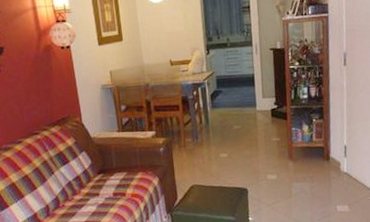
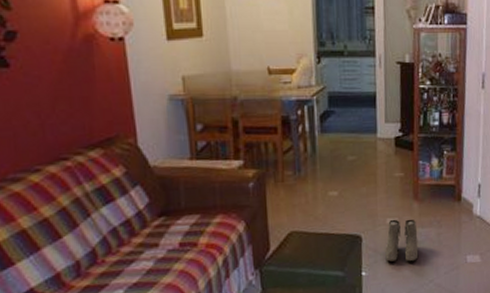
boots: none [267,175,295,210] -> present [385,219,419,262]

